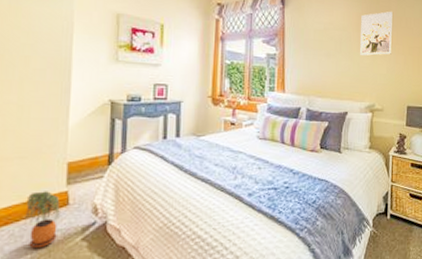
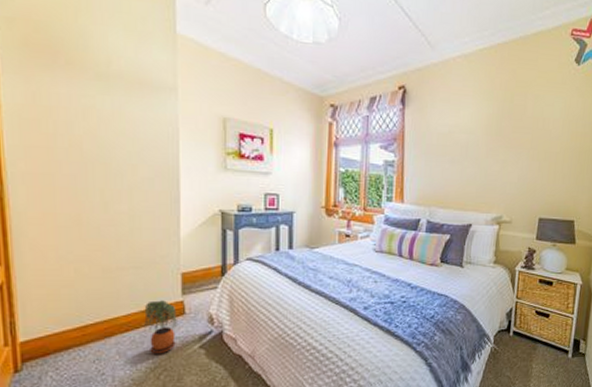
wall art: present [360,11,393,56] -> none [488,110,529,162]

